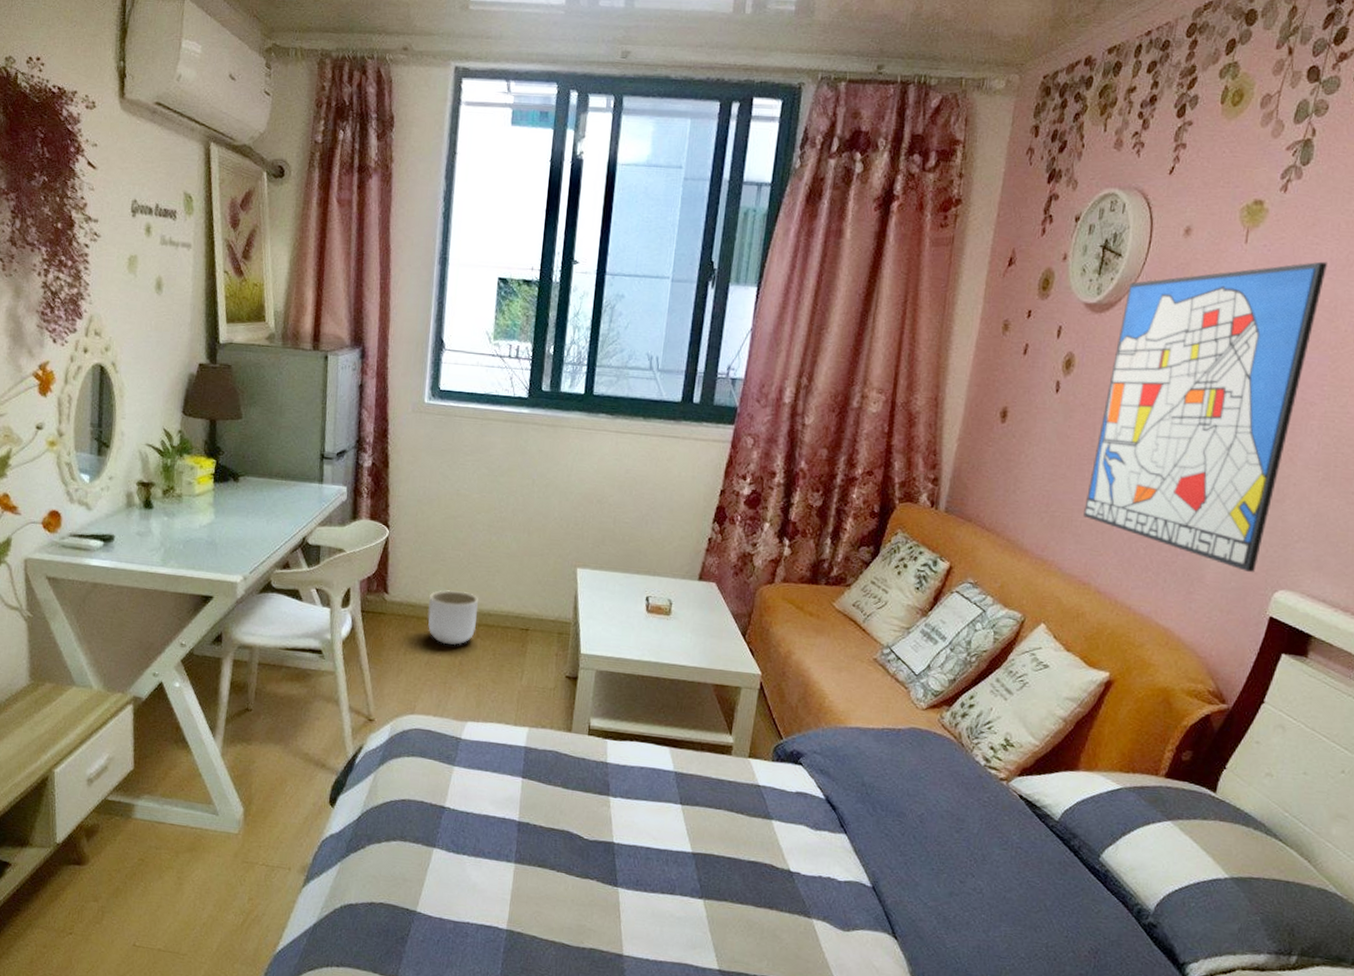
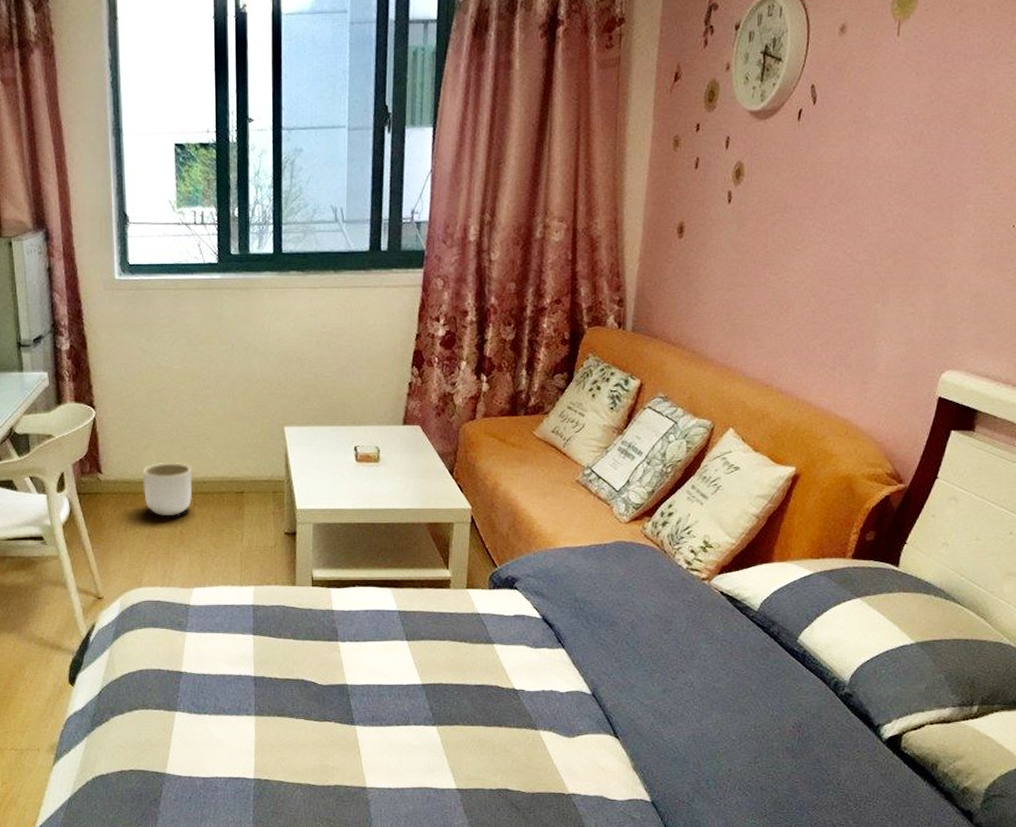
wall art: present [1083,261,1328,572] -> none [762,47,976,357]

